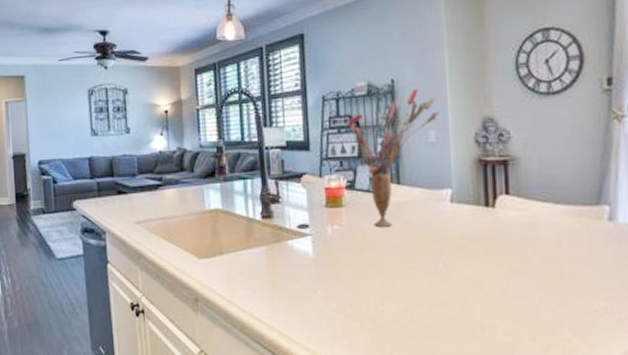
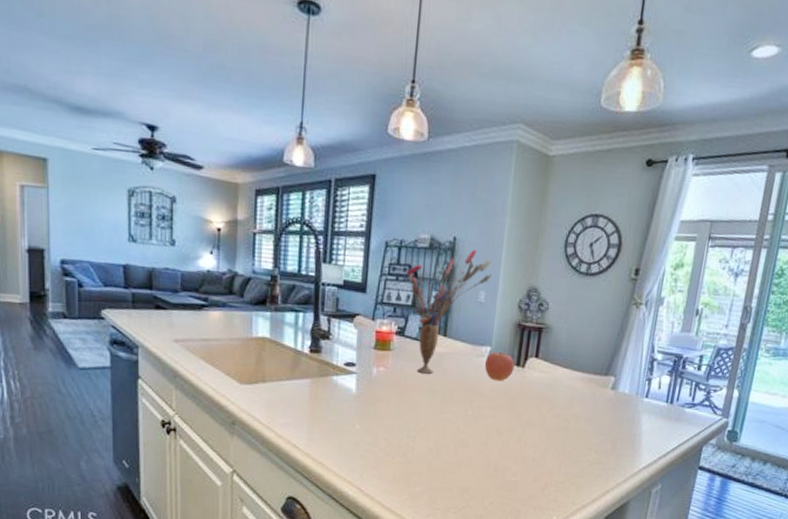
fruit: none [447,193,483,227] -> present [484,351,515,382]

